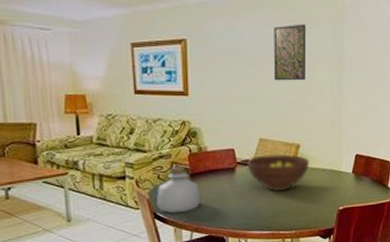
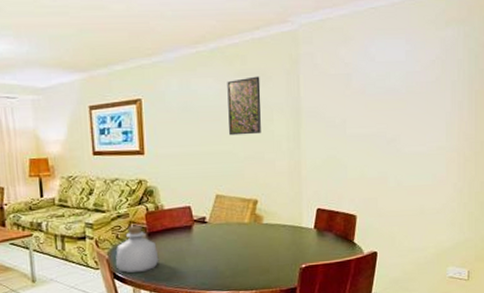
fruit bowl: present [246,154,310,192] -> none [203,210,269,250]

